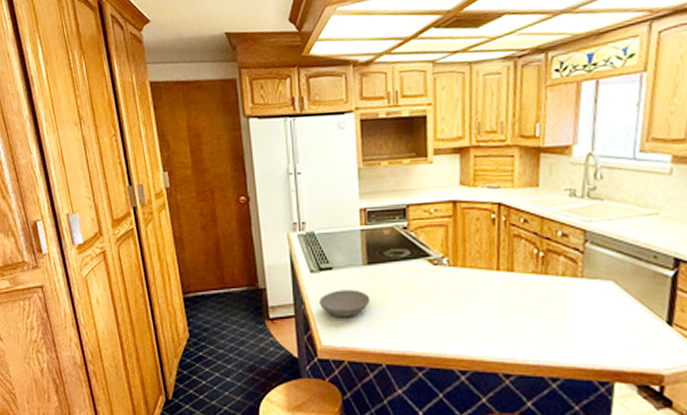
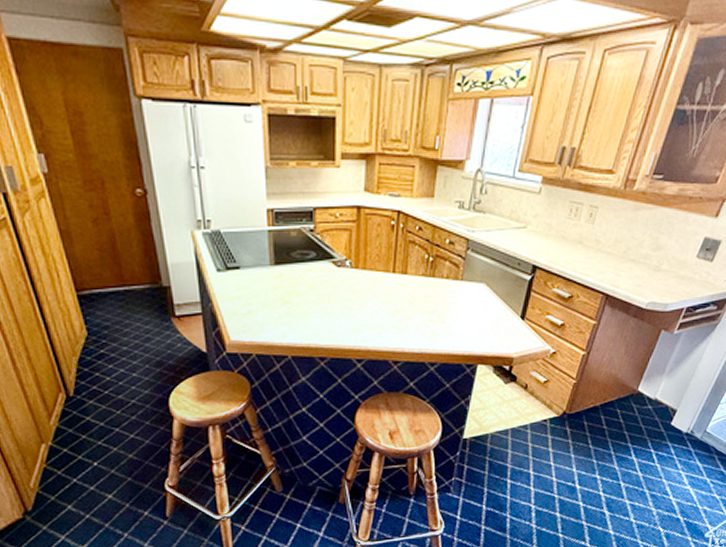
bowl: present [318,289,371,316] -> none [226,288,277,314]

